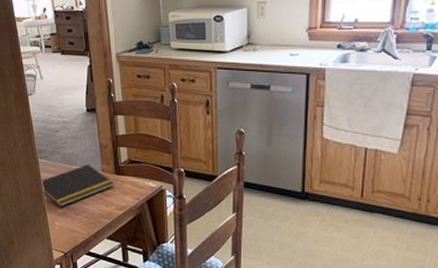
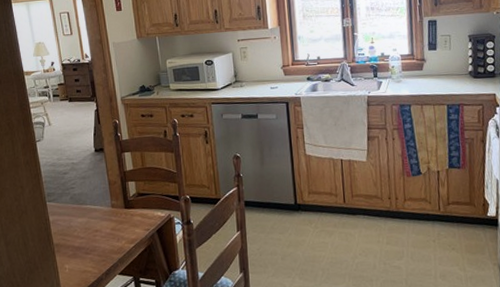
notepad: present [42,163,114,207] -> none [50,201,124,248]

